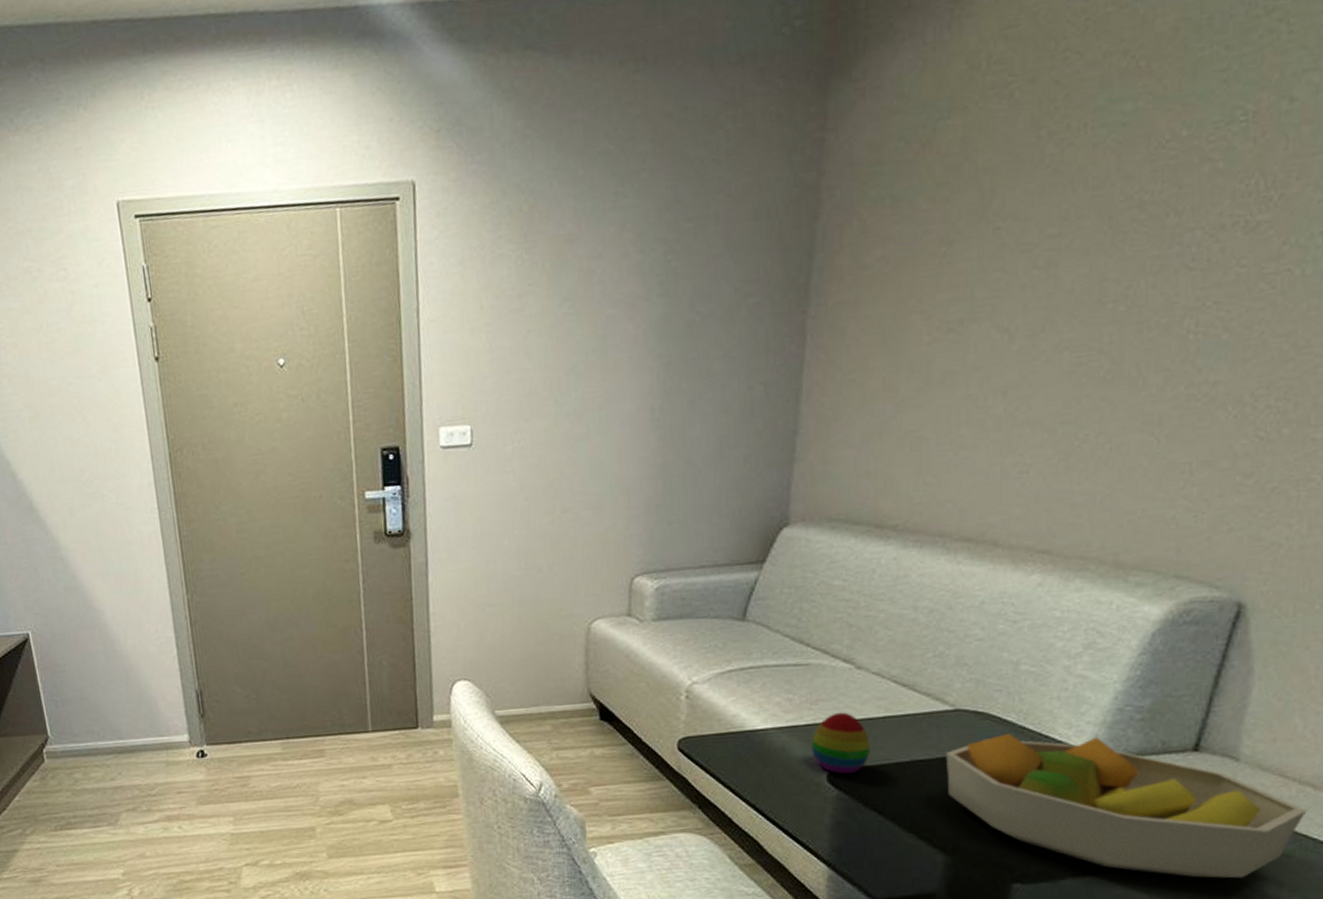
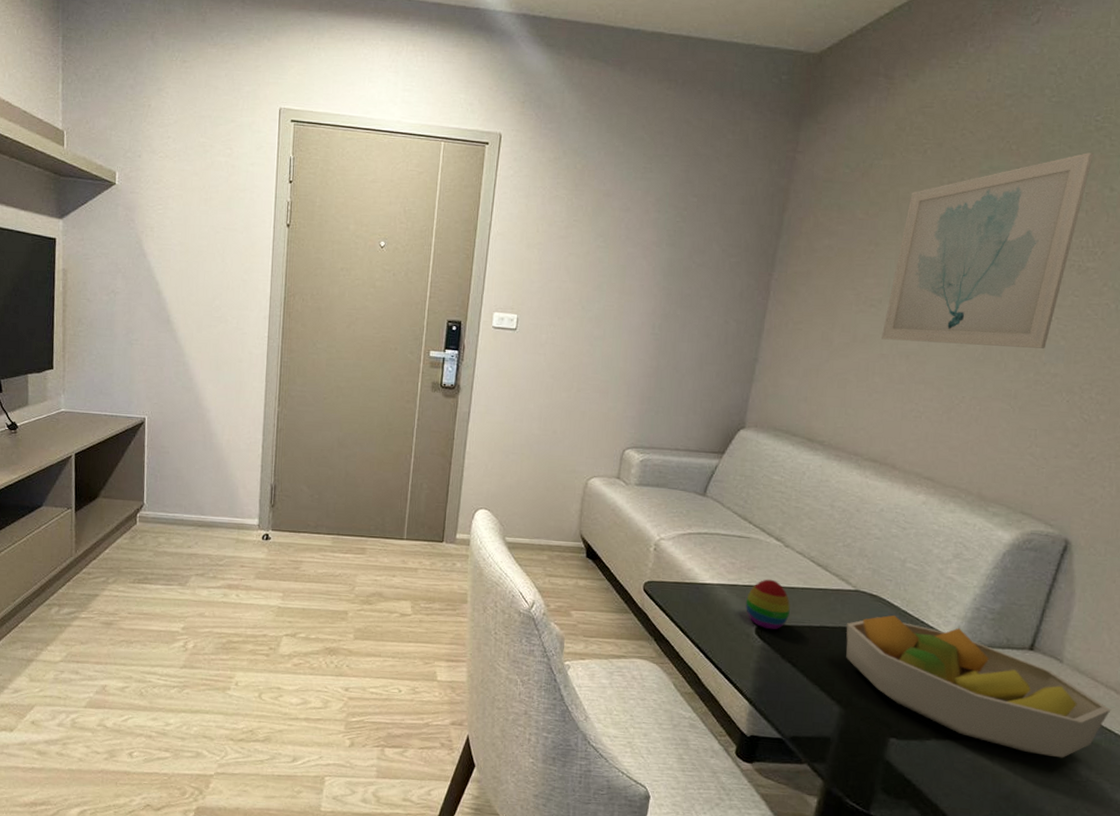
wall art: none [966,49,1264,375] -> present [882,152,1094,349]

